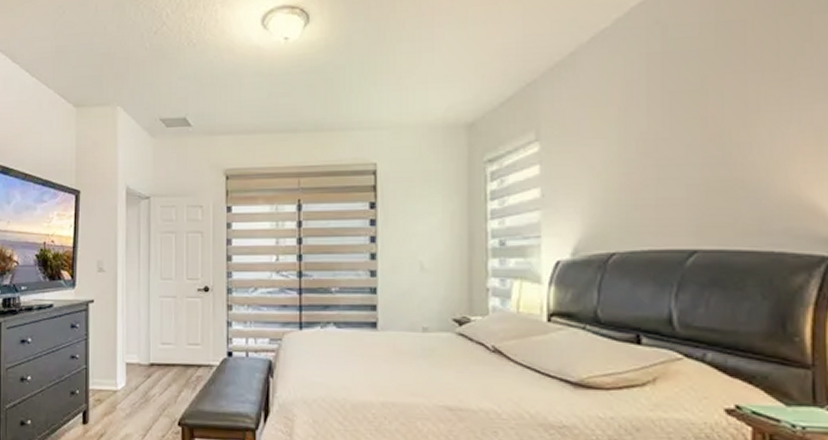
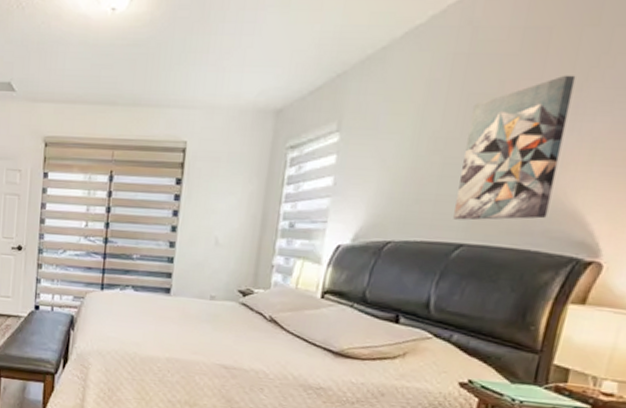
wall art: none [677,65,784,224] -> present [453,75,576,221]

